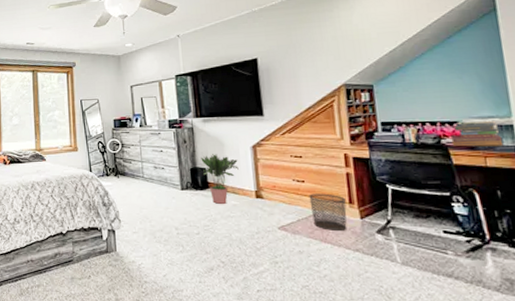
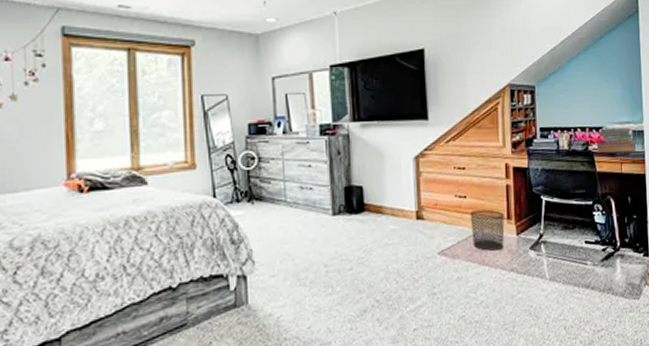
potted plant: present [201,154,239,204] -> none [357,167,399,230]

